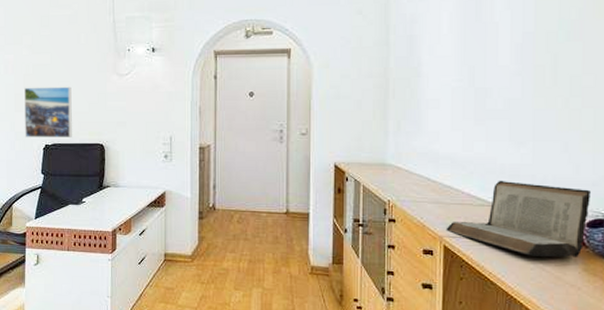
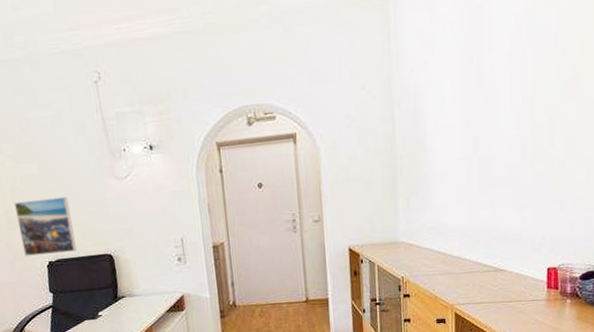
book: present [446,180,590,258] -> none [456,245,583,313]

